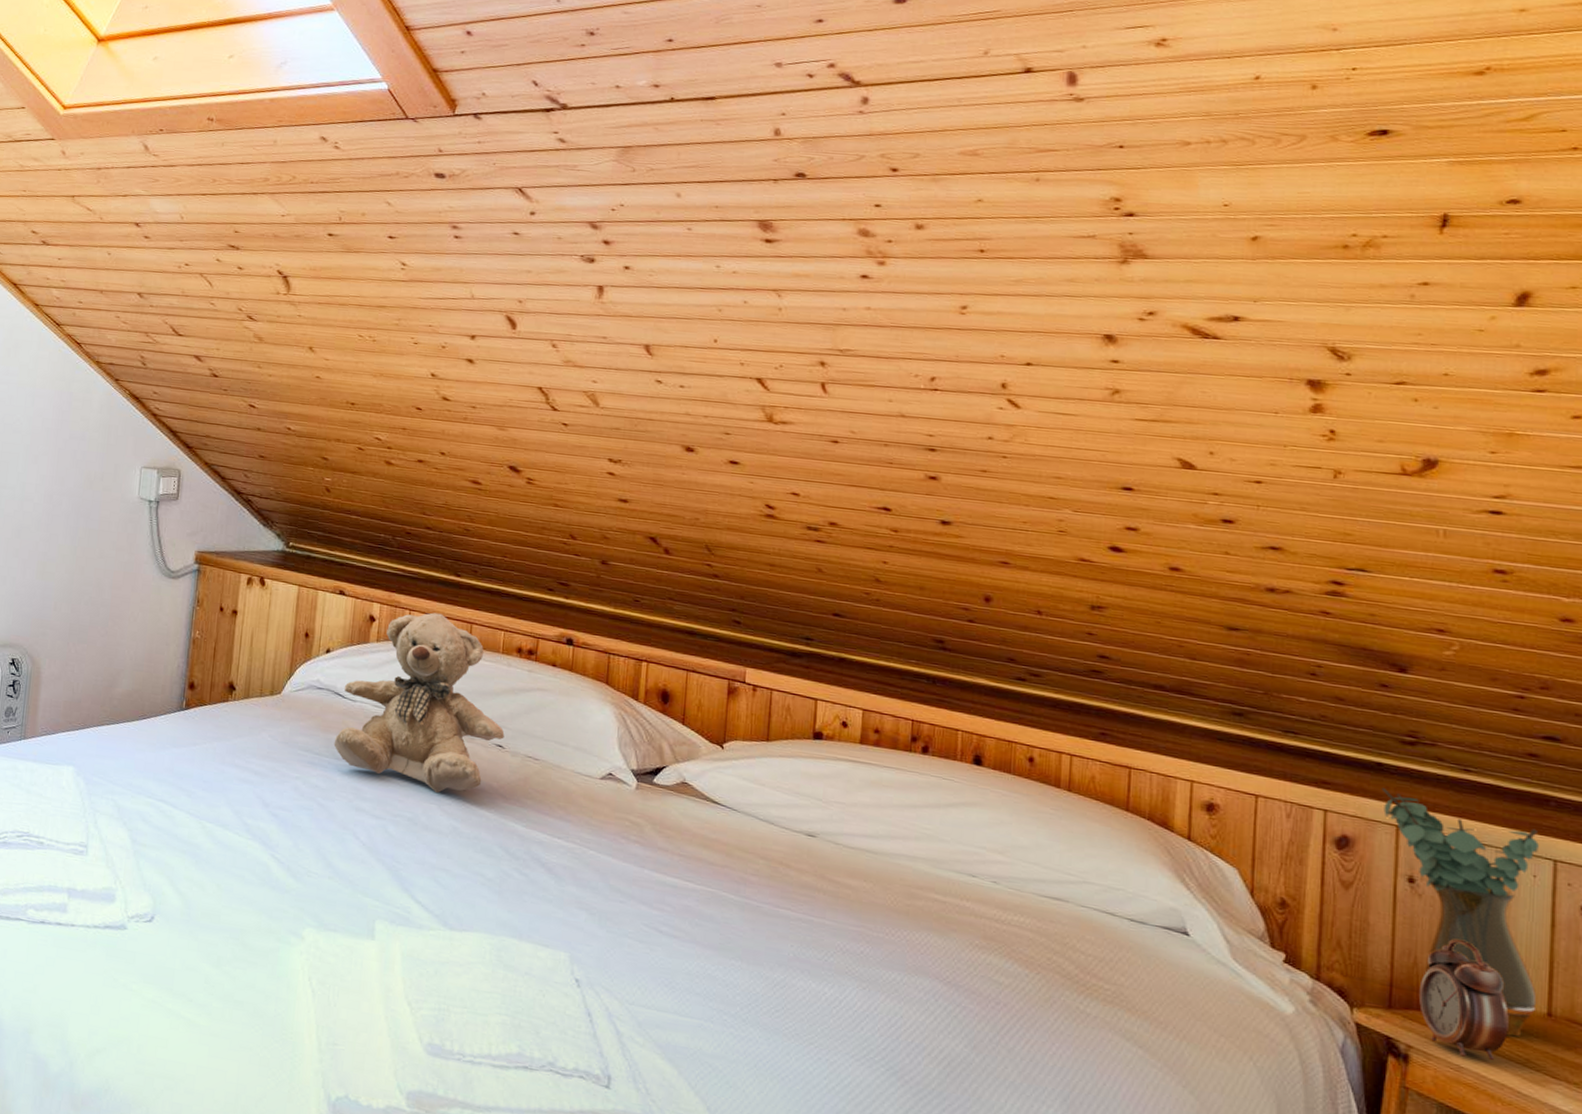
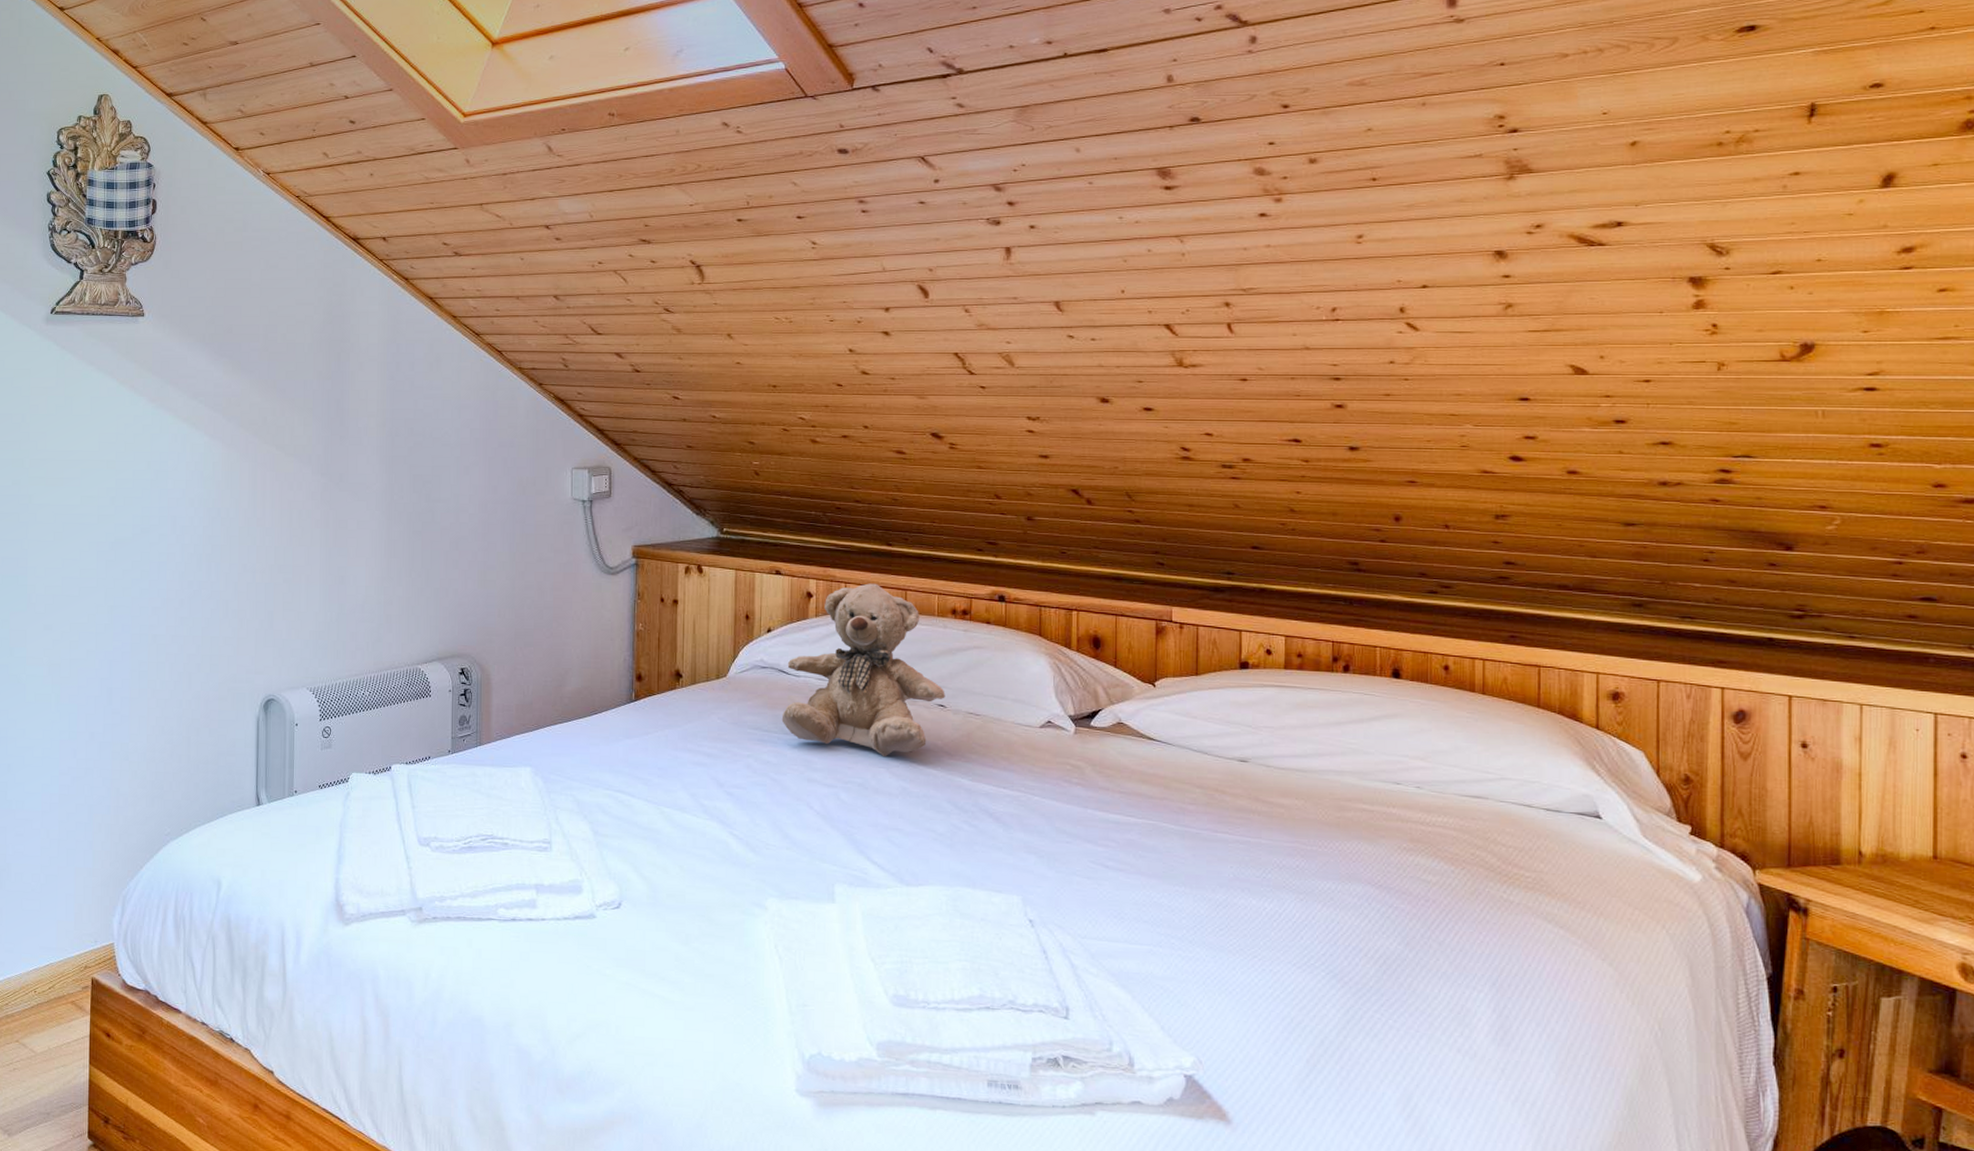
vase: present [1381,787,1539,1037] -> none [1774,661,1923,881]
alarm clock: present [1419,938,1509,1060] -> none [1816,796,1898,905]

